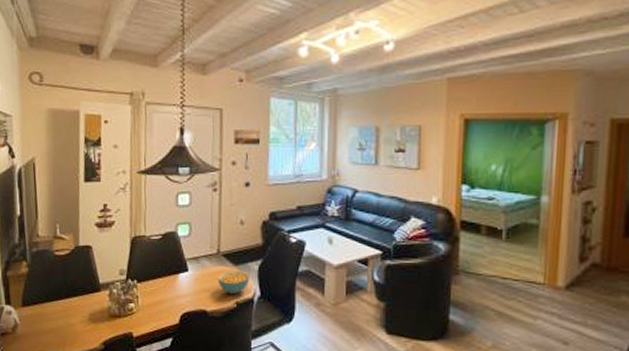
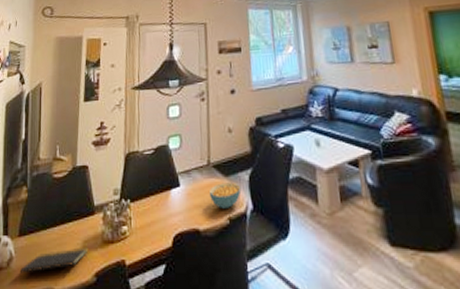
notepad: none [26,319,96,339] -> present [19,247,89,274]

